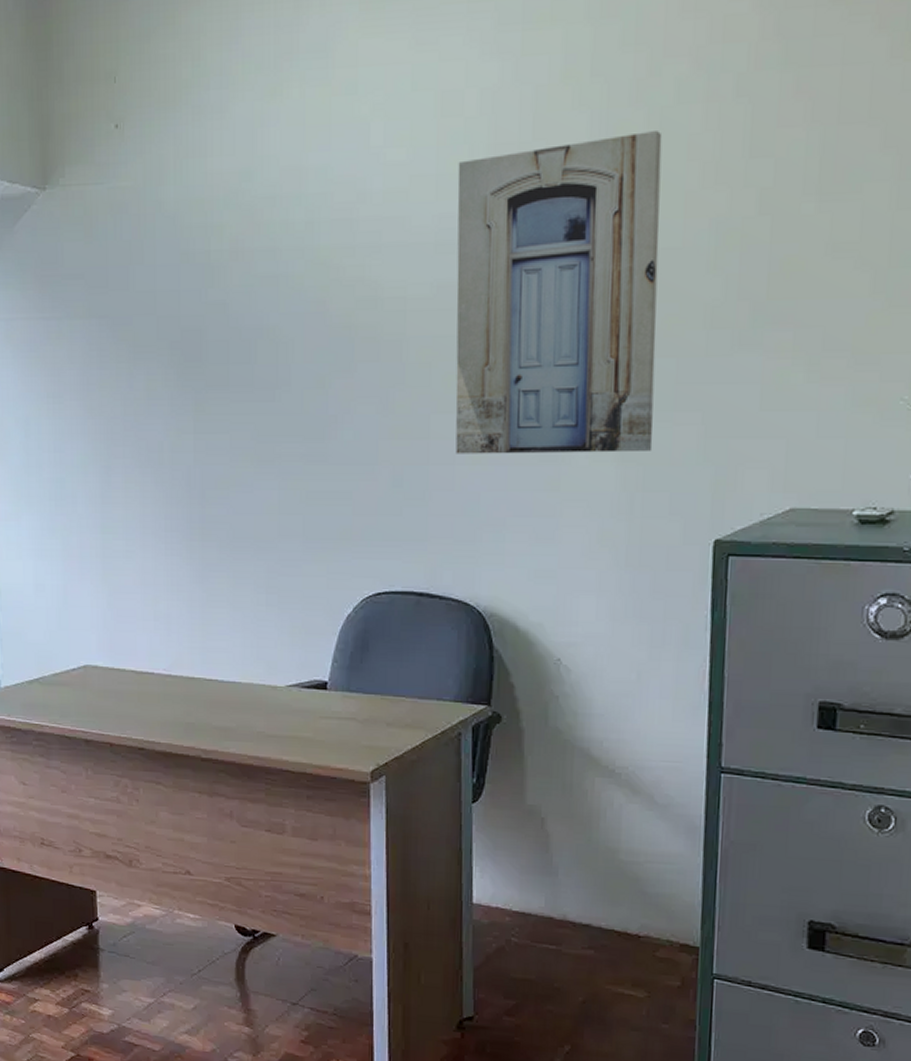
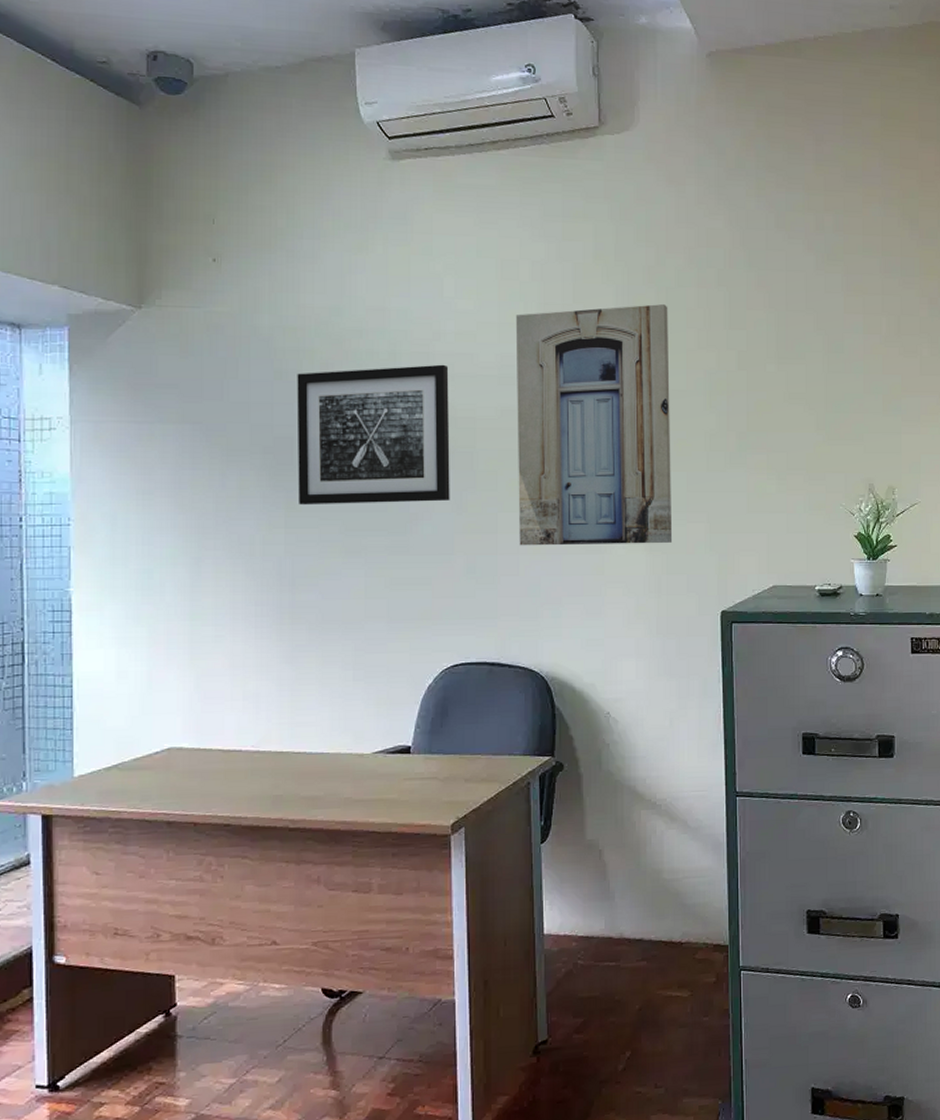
wall art: none [205,232,375,408] -> present [297,364,450,505]

